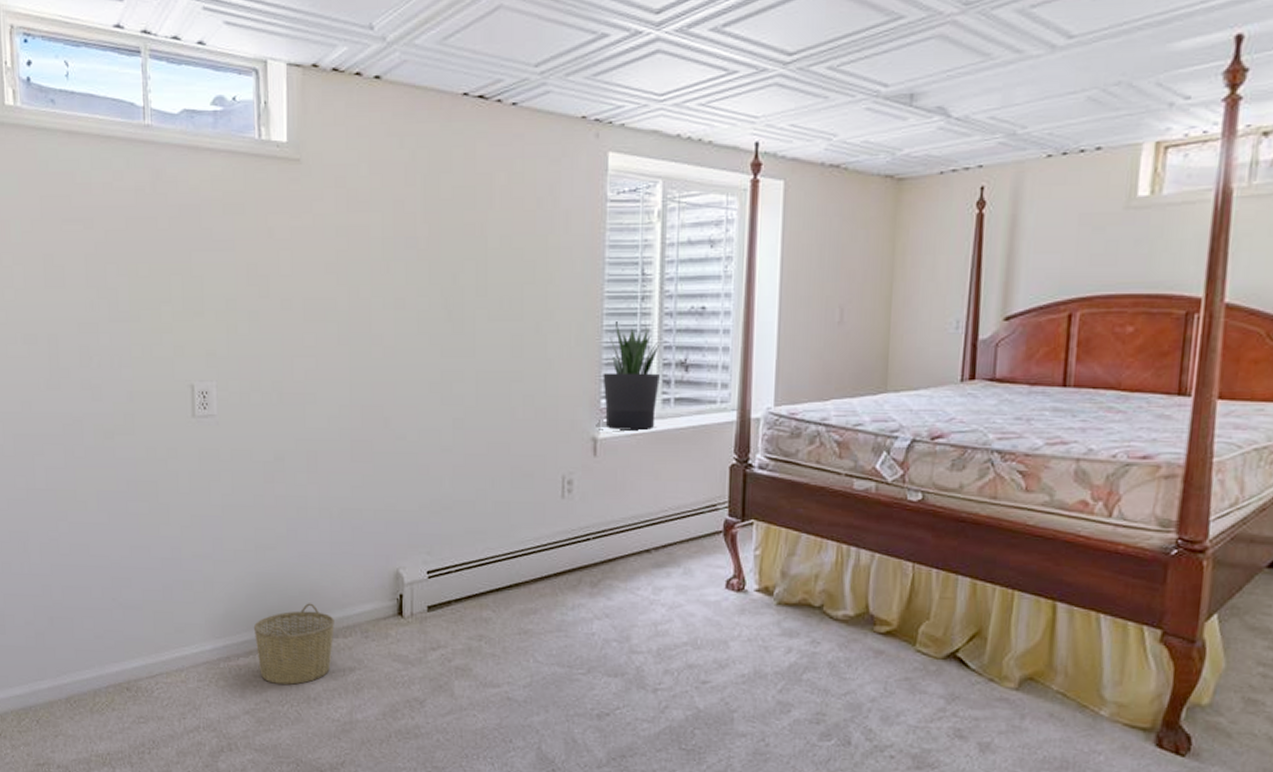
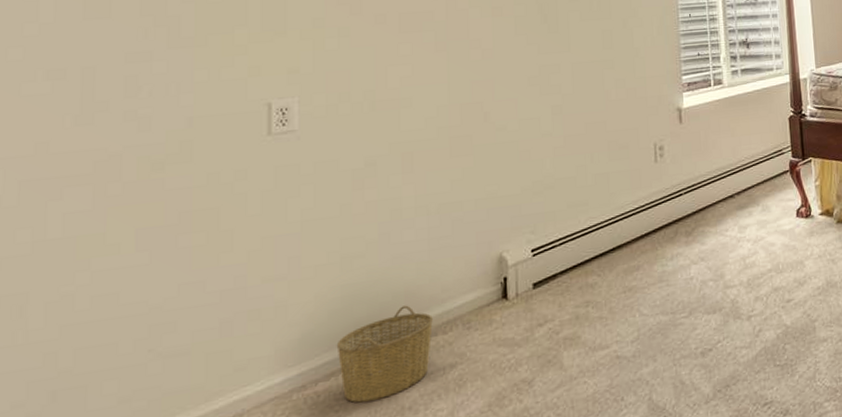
planter: present [603,322,660,431] -> none [682,14,728,100]

